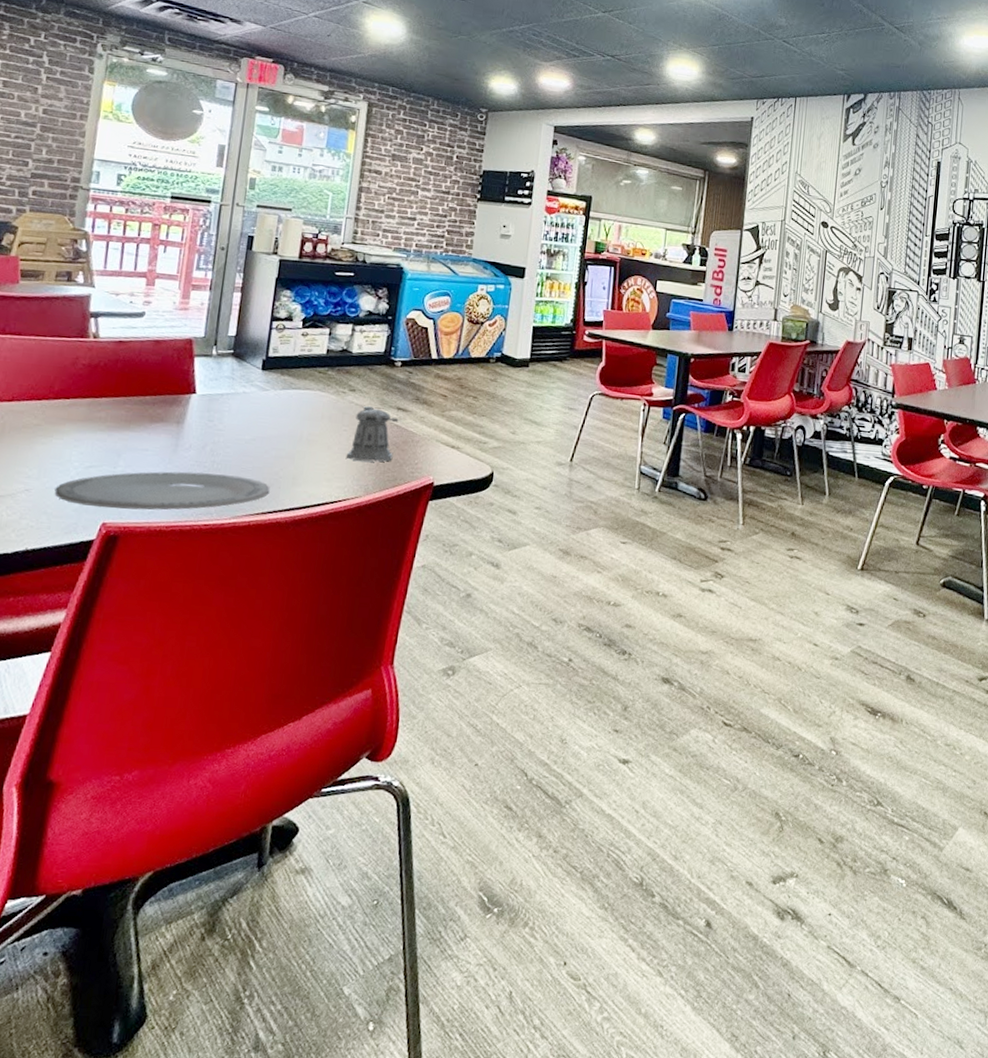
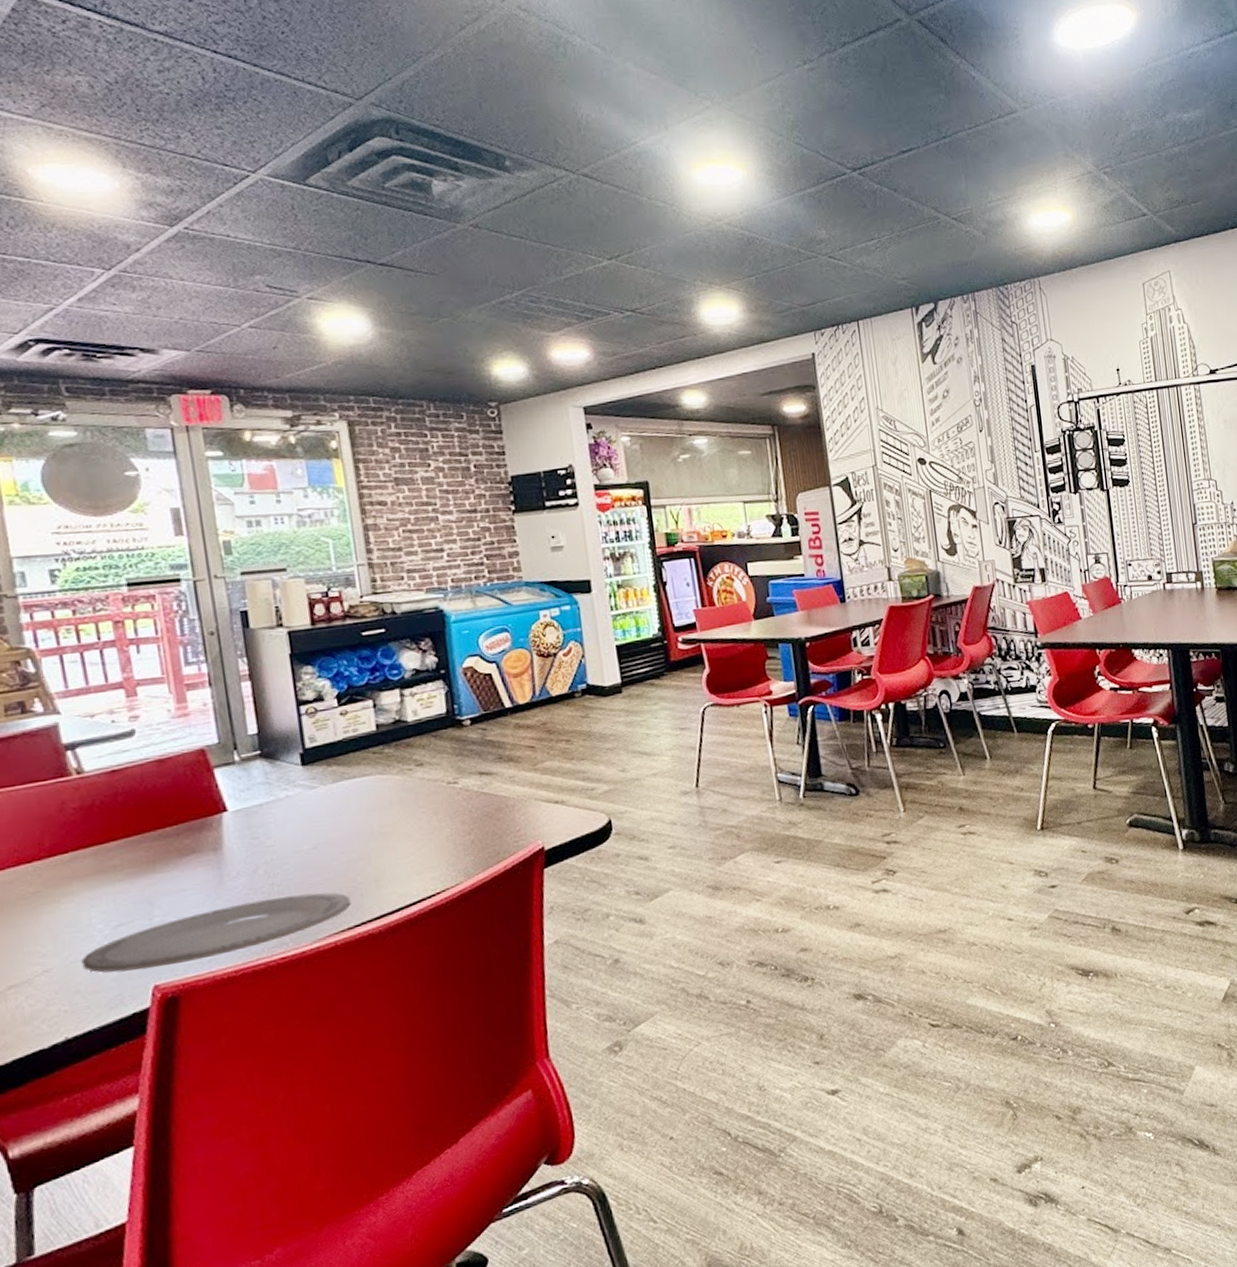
pepper shaker: present [346,405,399,462] -> none [431,778,489,844]

